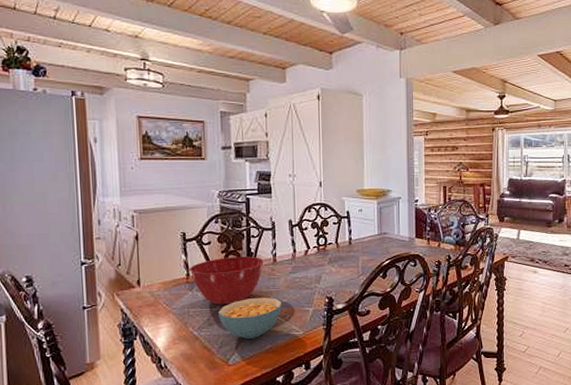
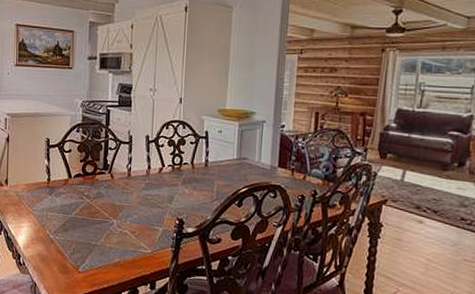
mixing bowl: present [189,256,264,305] -> none [50,166,119,213]
cereal bowl: present [218,297,282,339] -> none [73,209,132,250]

